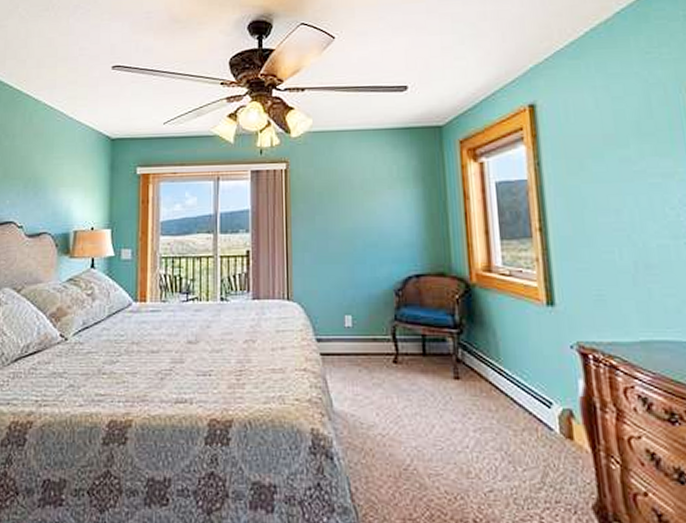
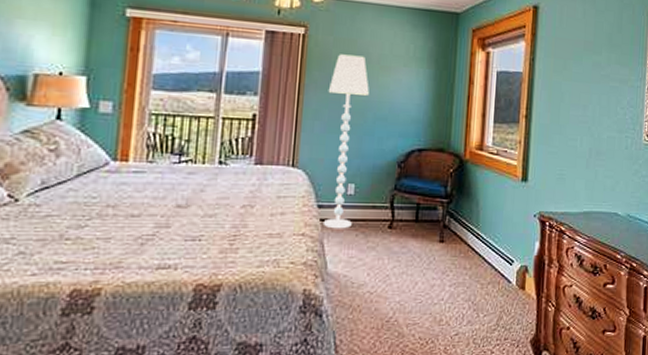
floor lamp: none [314,183,355,364] -> present [322,54,369,229]

